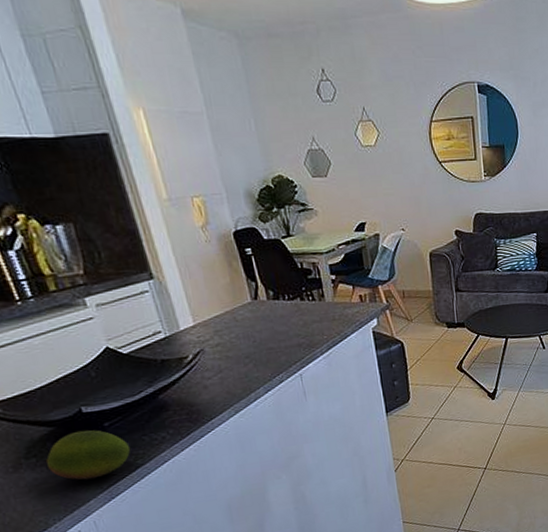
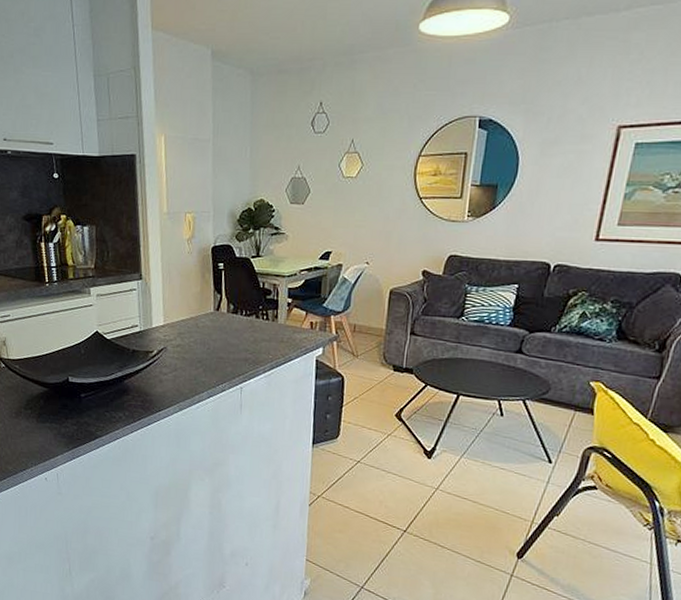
fruit: present [45,430,131,480] -> none [36,395,95,439]

